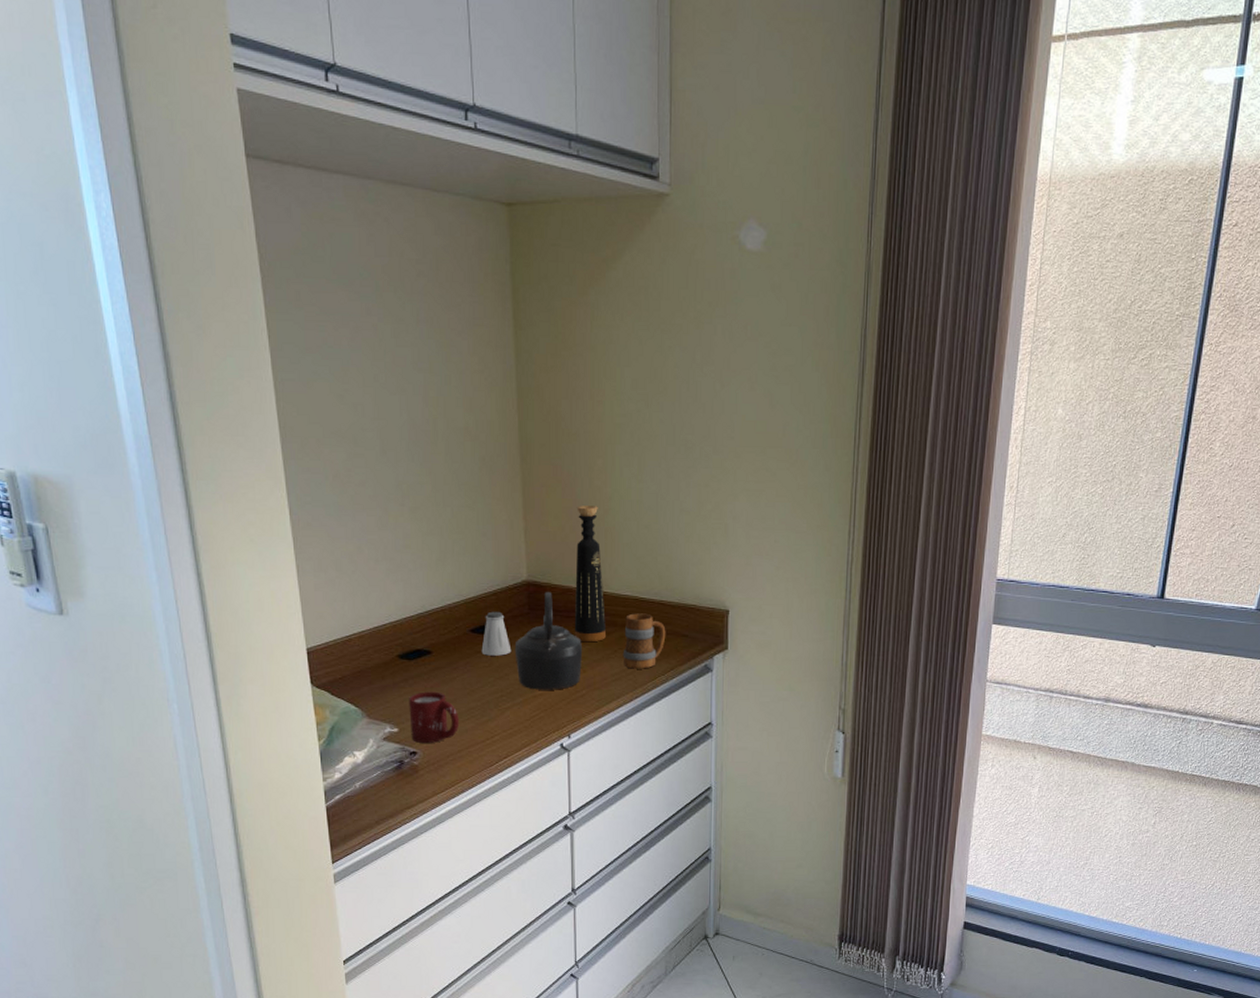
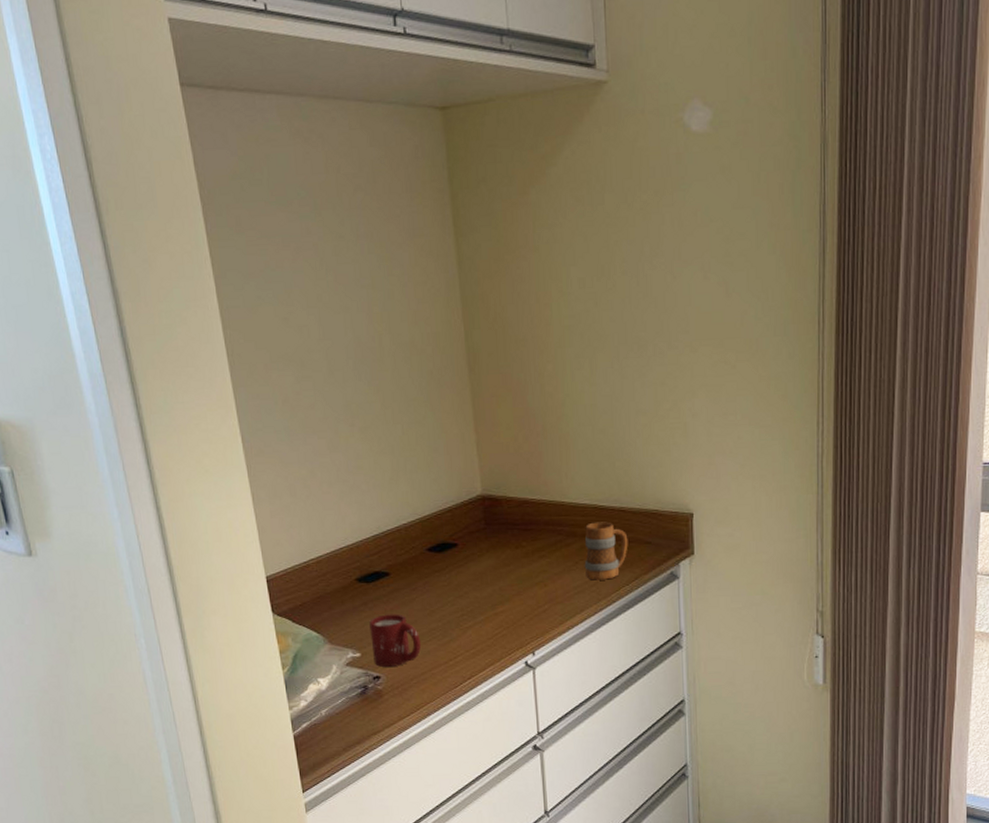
saltshaker: present [481,611,512,656] -> none [439,528,470,574]
kettle: present [514,592,583,690] -> none [472,505,543,607]
bottle: present [574,506,606,643] -> none [528,413,566,555]

